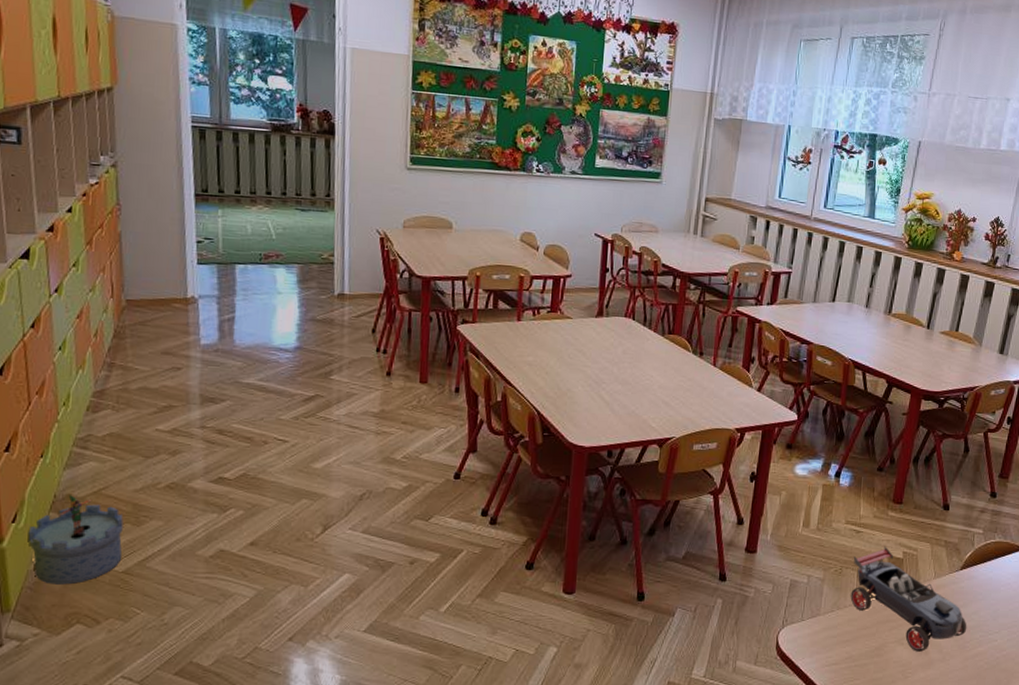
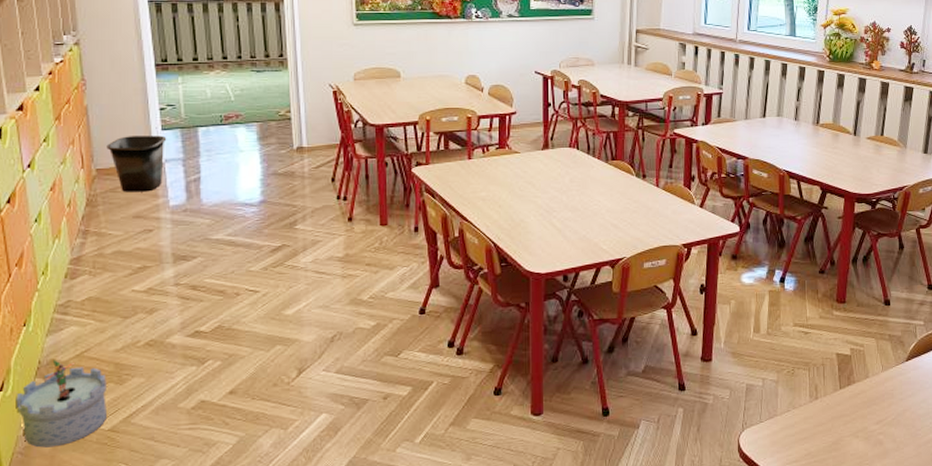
waste bin: none [138,267,202,328] -> present [106,135,167,192]
toy car: present [850,546,967,652] -> none [804,344,917,443]

